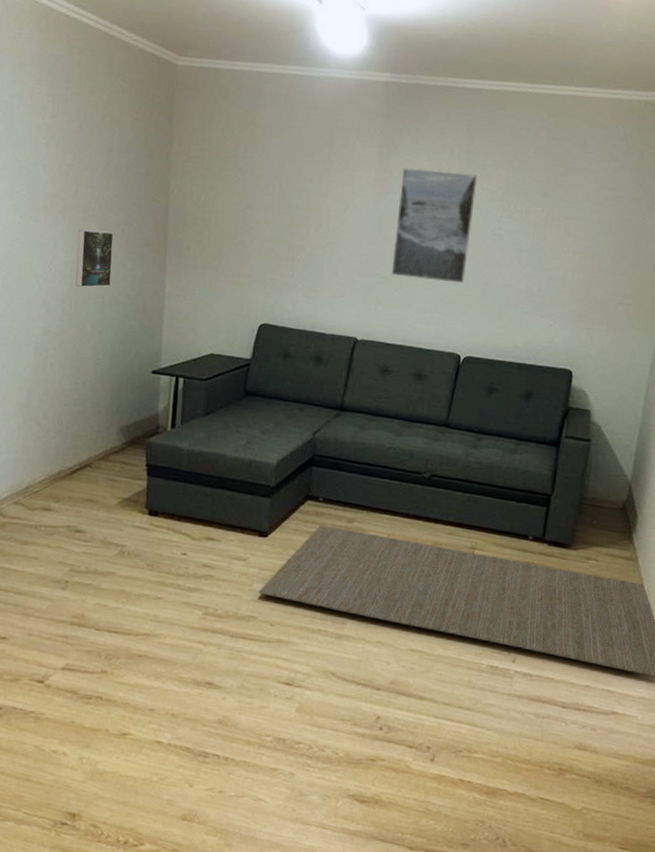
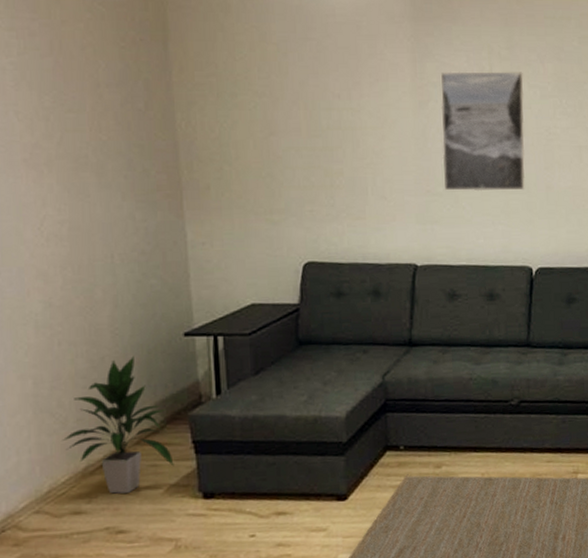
indoor plant: none [43,383,129,500] -> present [62,355,174,494]
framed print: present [75,229,114,288] -> none [70,180,120,249]

